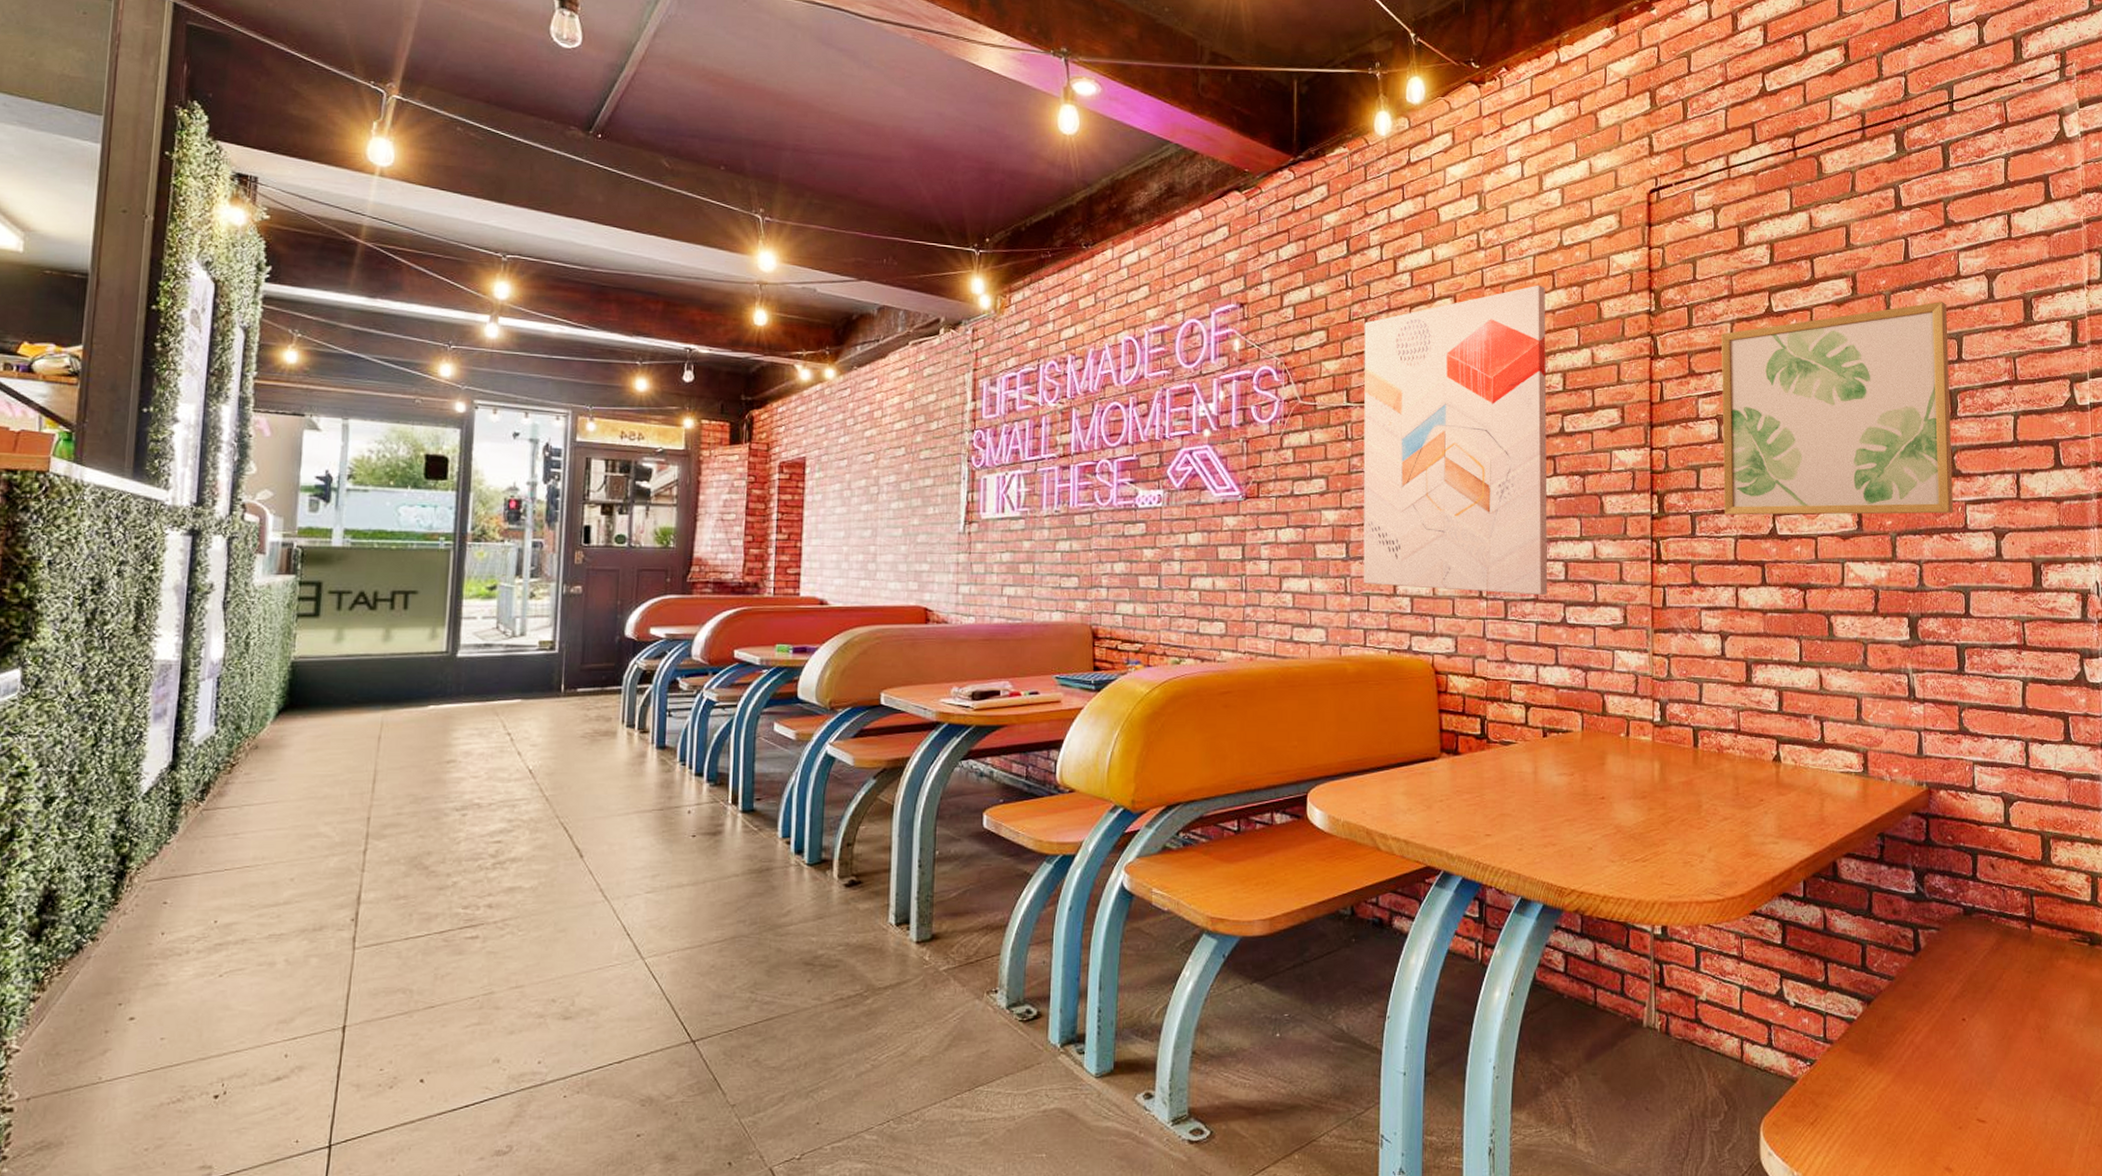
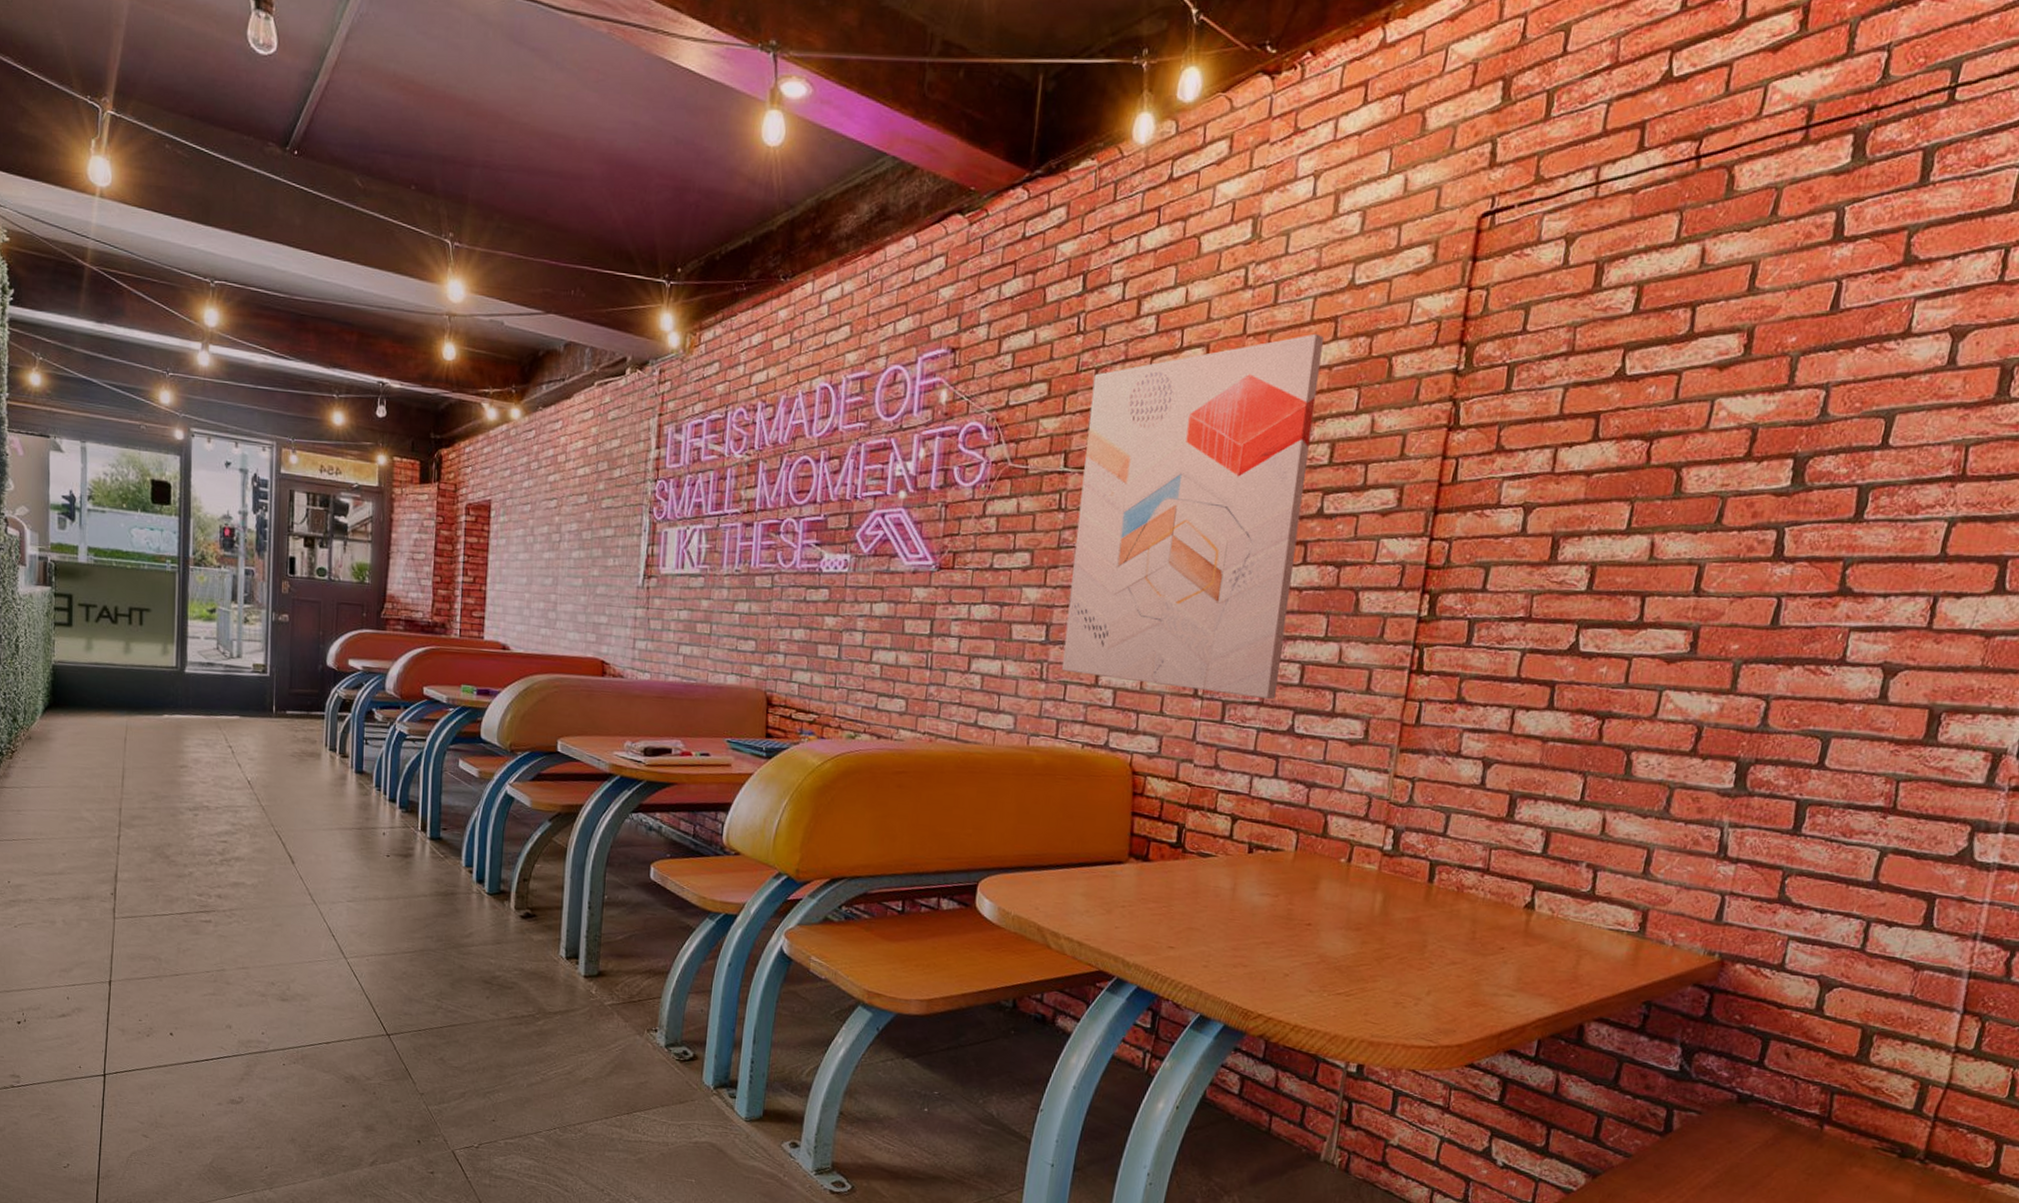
wall art: present [1721,301,1953,515] -> none [1513,367,1881,641]

